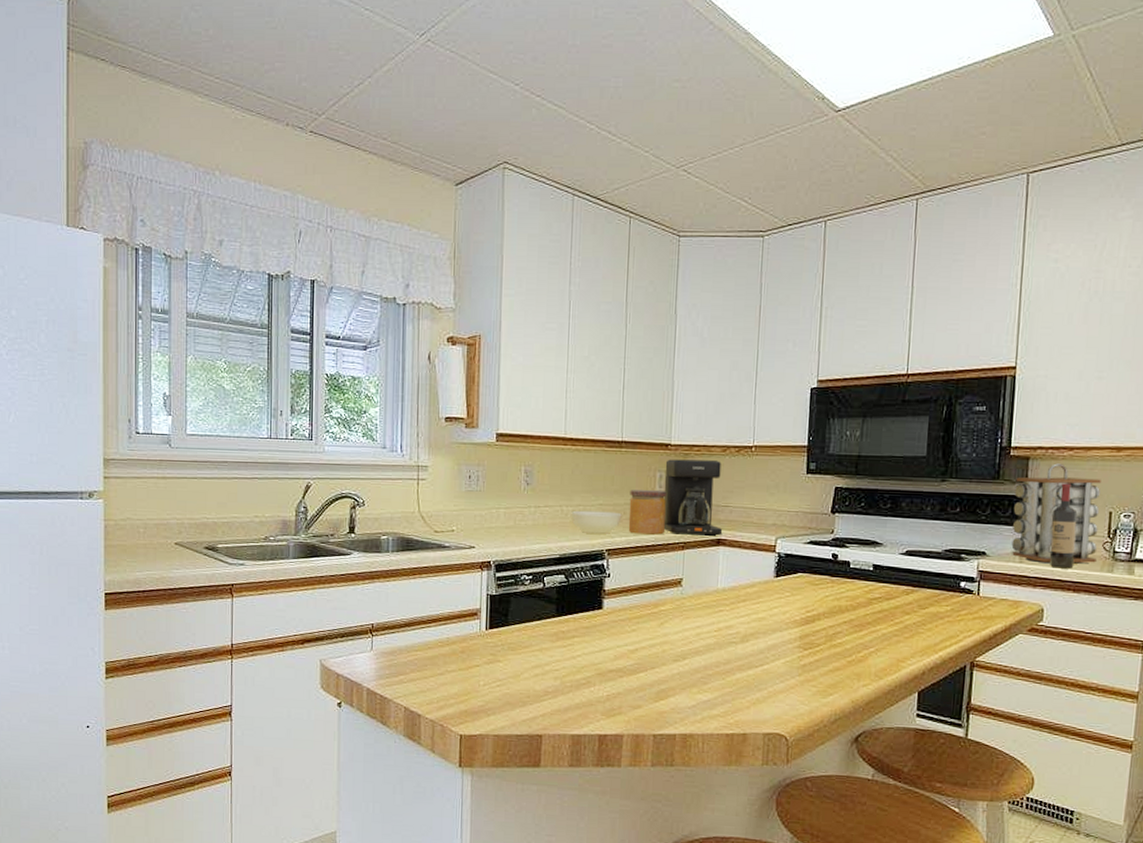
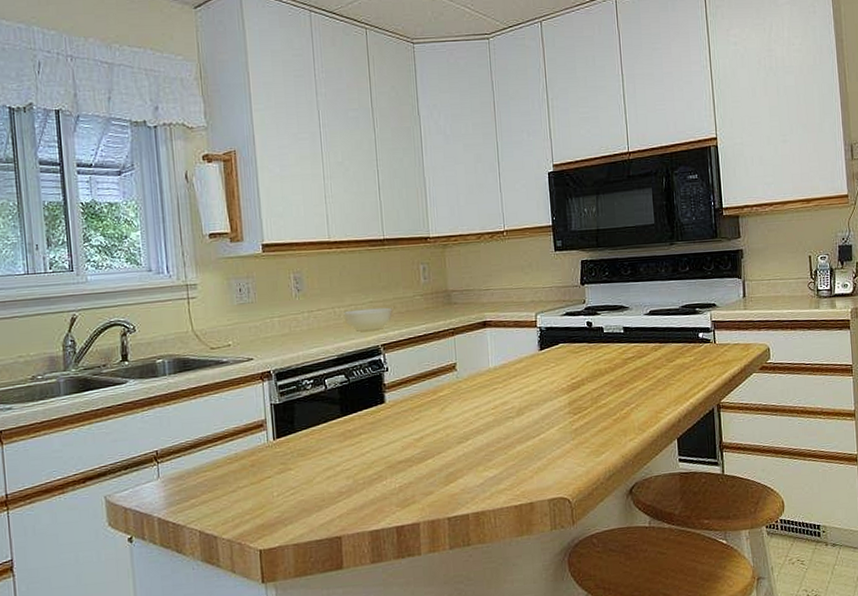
jar: present [628,489,666,535] -> none [397,281,434,326]
coffee maker: present [663,459,723,536] -> none [426,248,487,322]
spice rack: present [1011,463,1101,564] -> none [730,218,805,308]
wine bottle: present [1049,483,1078,569] -> none [763,235,788,311]

